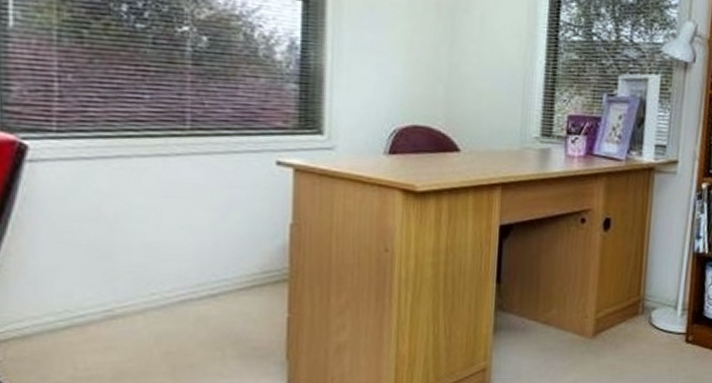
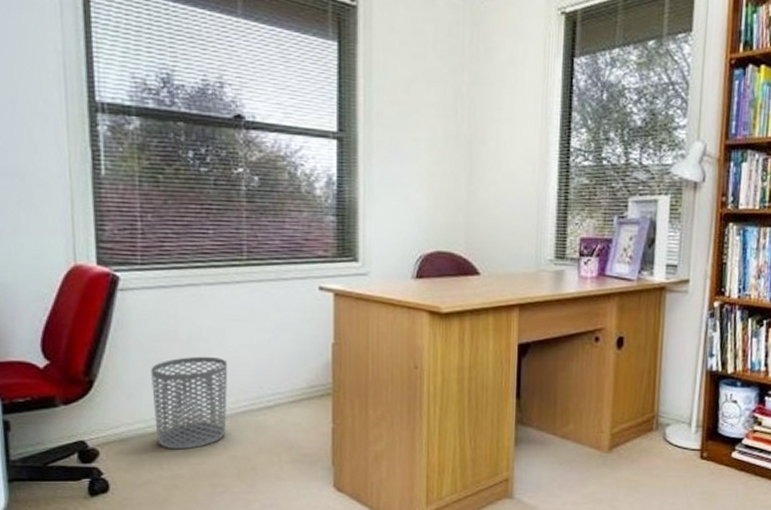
waste bin: none [66,238,163,346] -> present [151,356,228,450]

